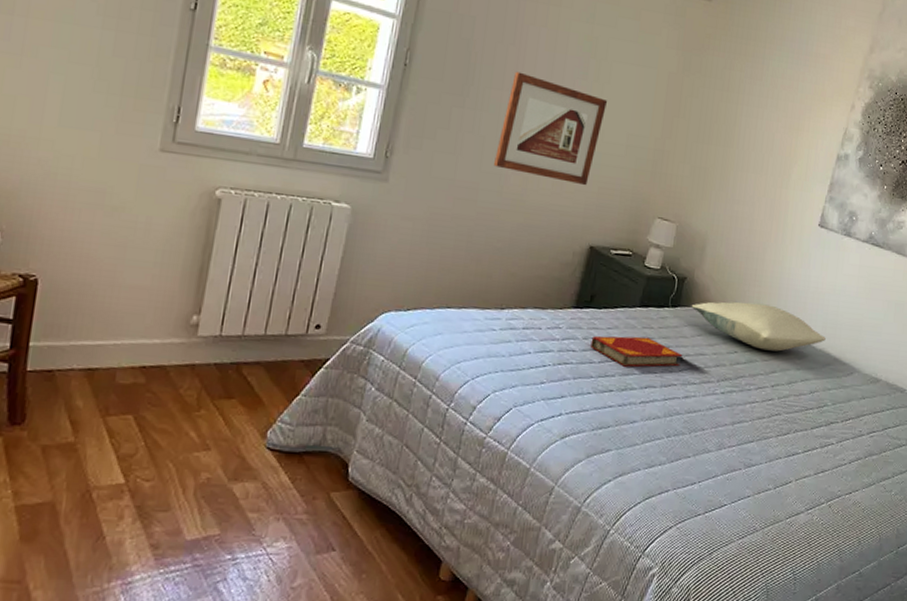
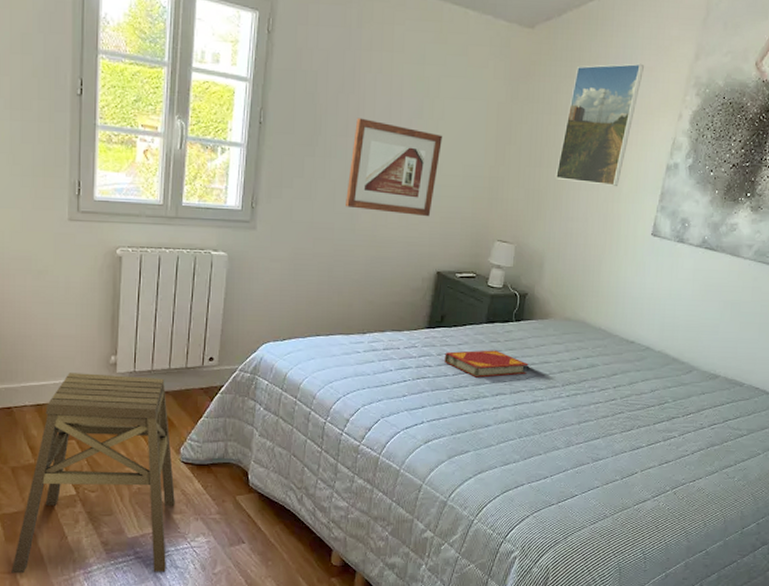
stool: none [22,332,258,585] -> present [11,373,175,574]
pillow: present [691,301,826,352] -> none [533,312,664,355]
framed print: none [723,44,819,172] -> present [555,63,644,186]

